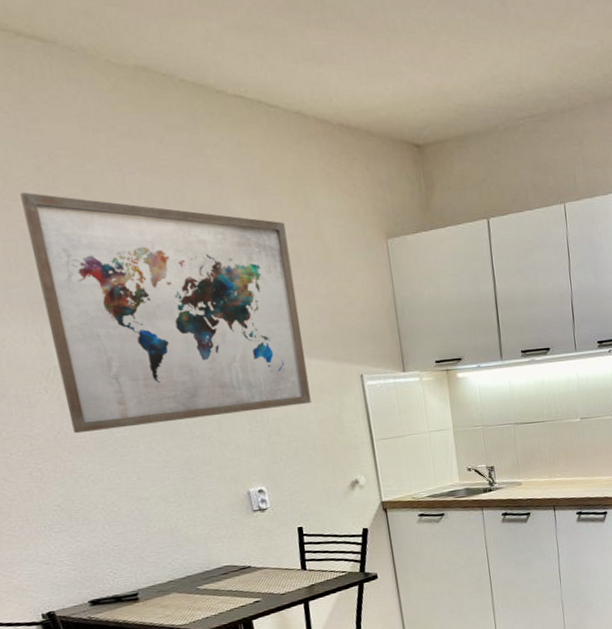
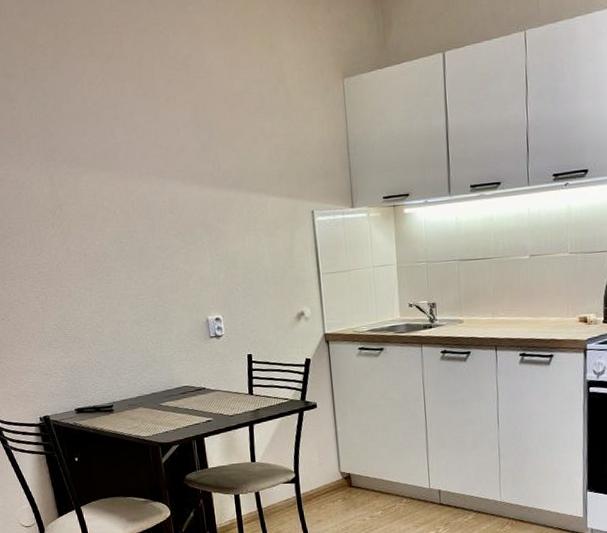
wall art: present [20,192,311,434] -> none [43,56,266,264]

